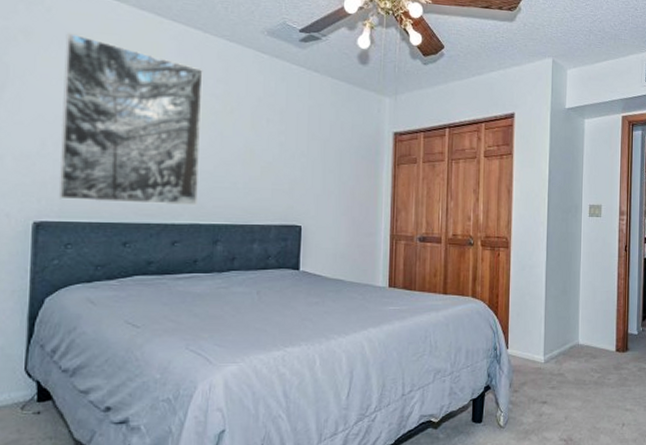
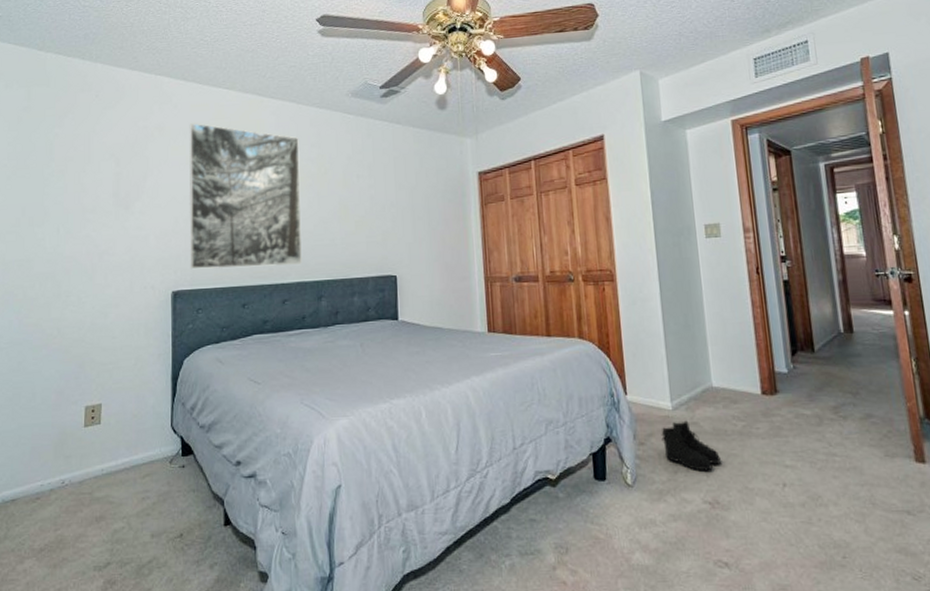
boots: none [532,372,579,415] -> present [661,420,722,472]

